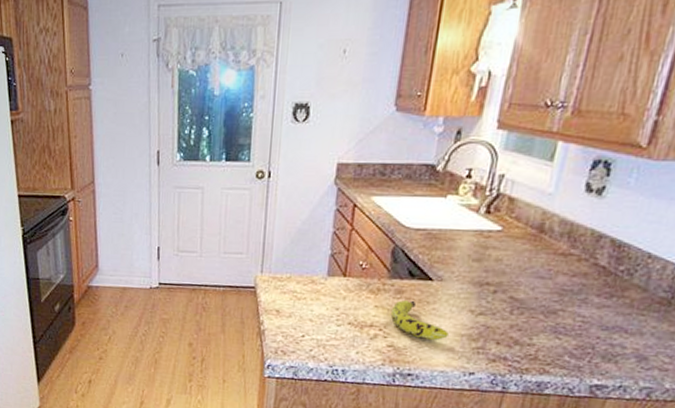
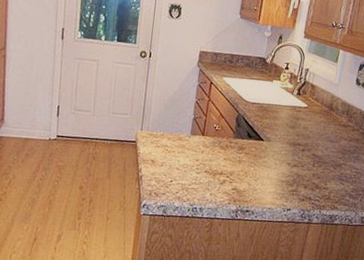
fruit: present [390,299,449,341] -> none [235,154,274,186]

